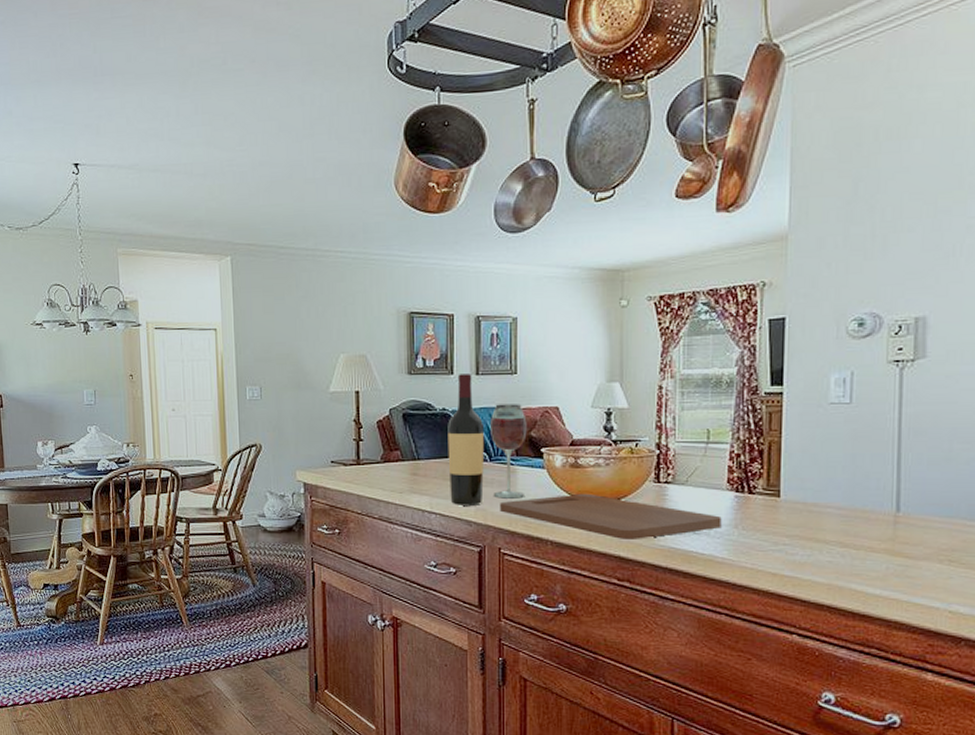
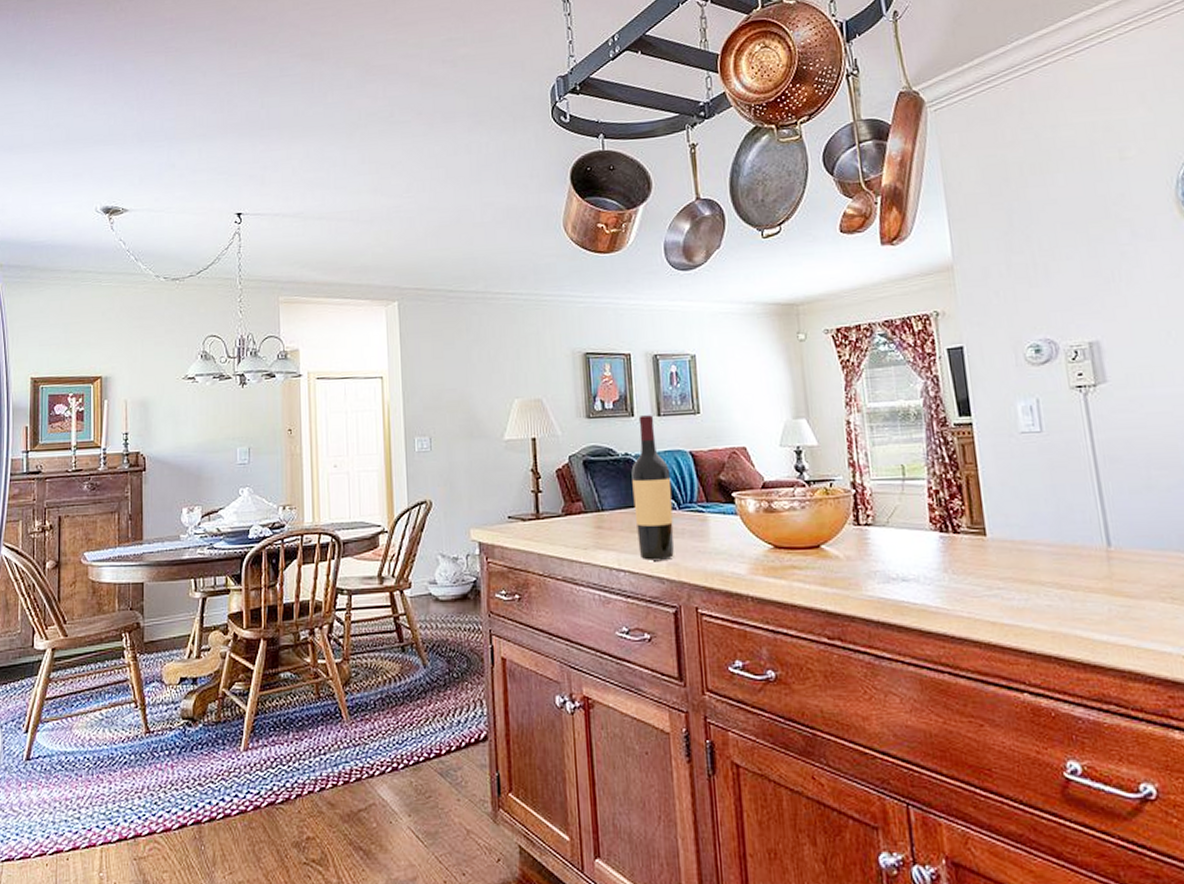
wineglass: present [491,404,527,499] -> none [676,445,718,551]
cutting board: present [500,493,722,541] -> none [693,540,930,592]

